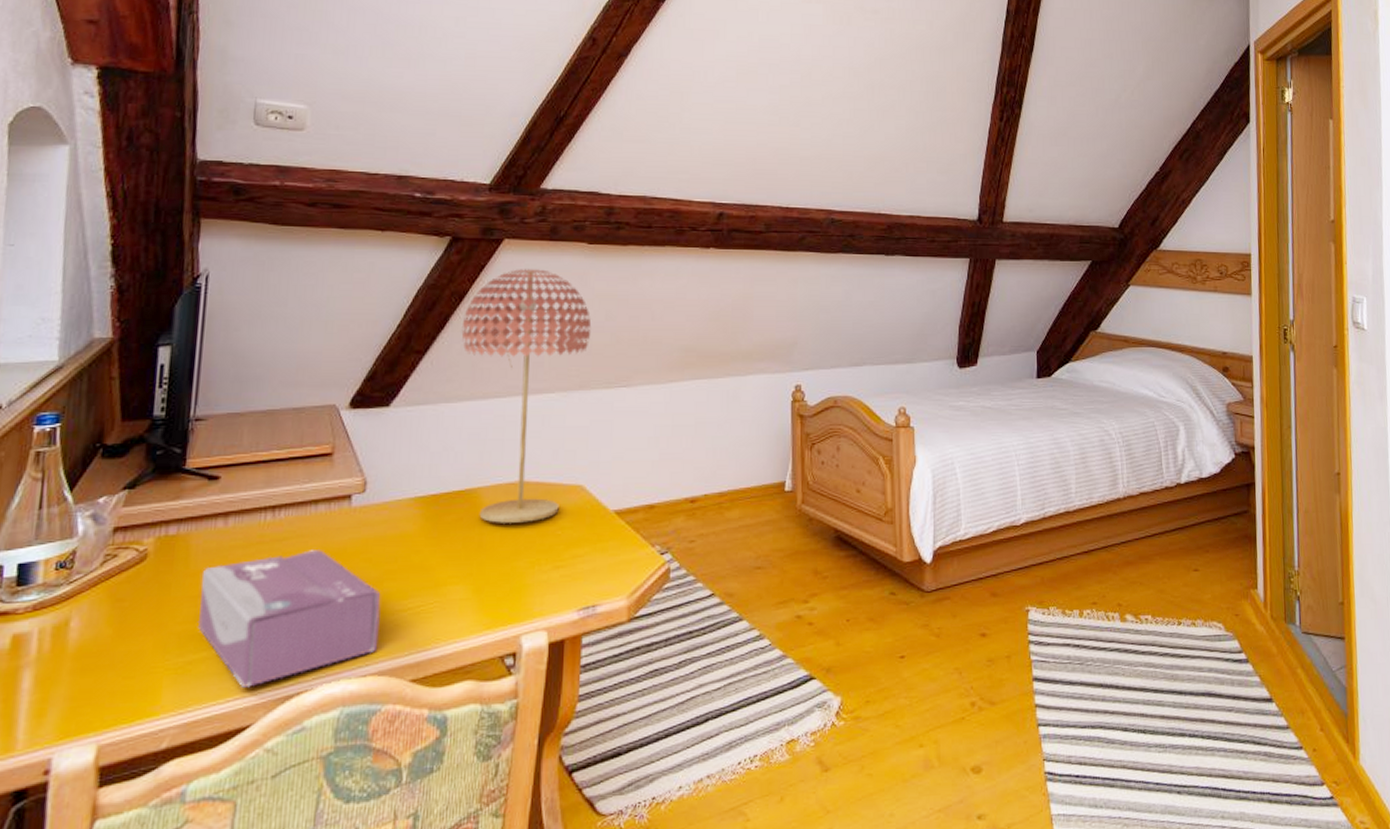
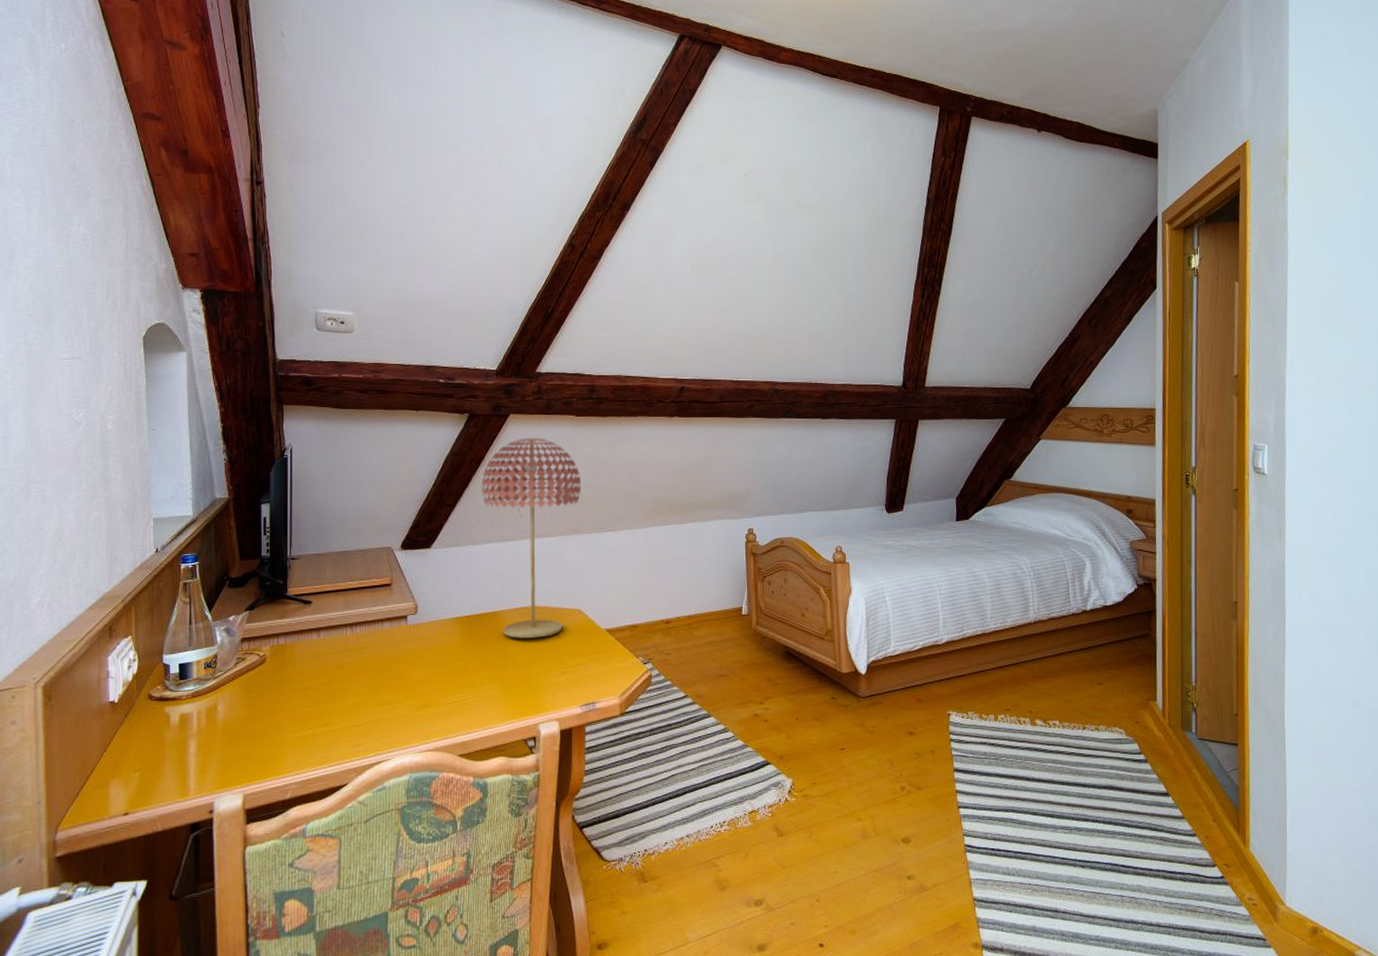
tissue box: present [197,550,381,688] -> none [304,657,434,757]

